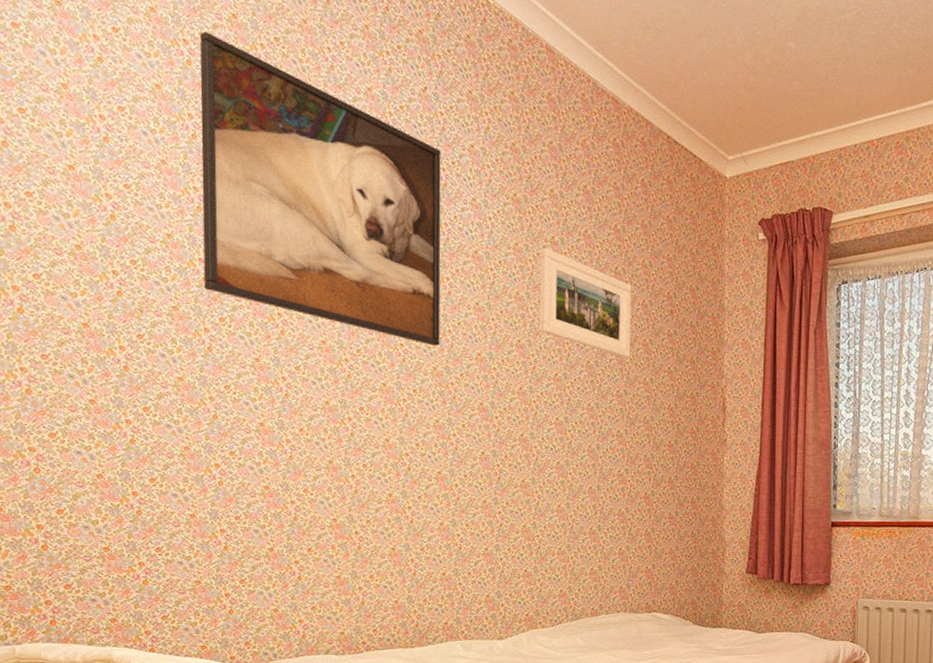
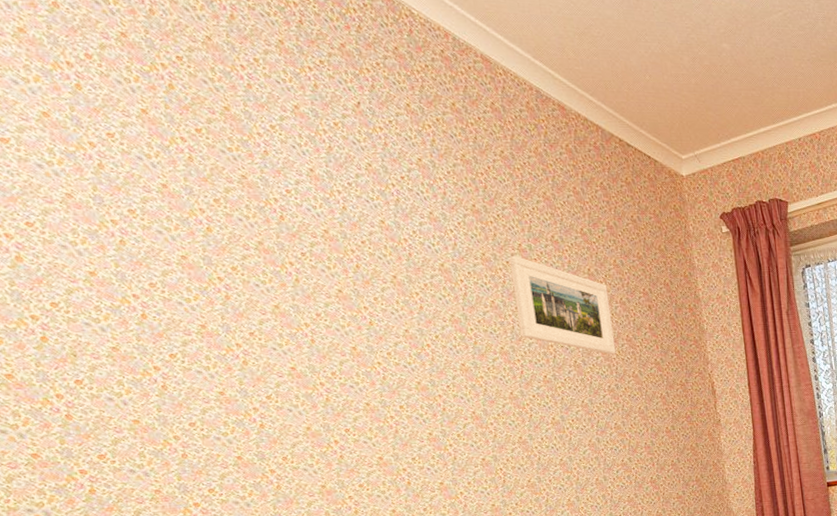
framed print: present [200,31,441,346] -> none [86,52,420,361]

